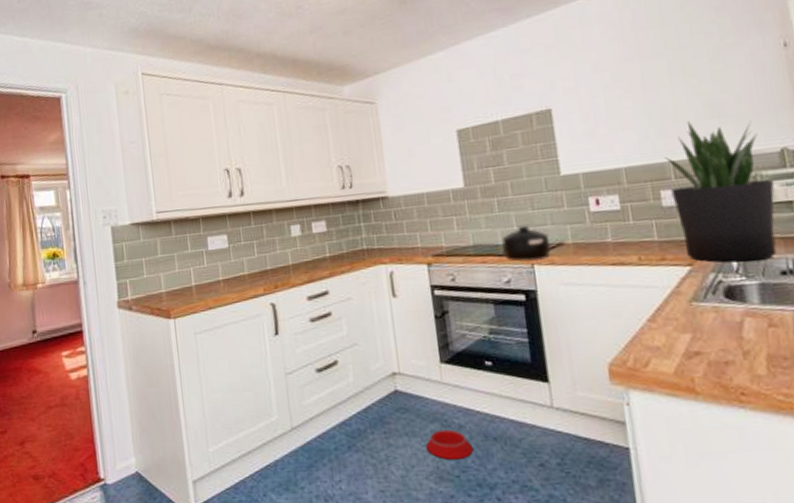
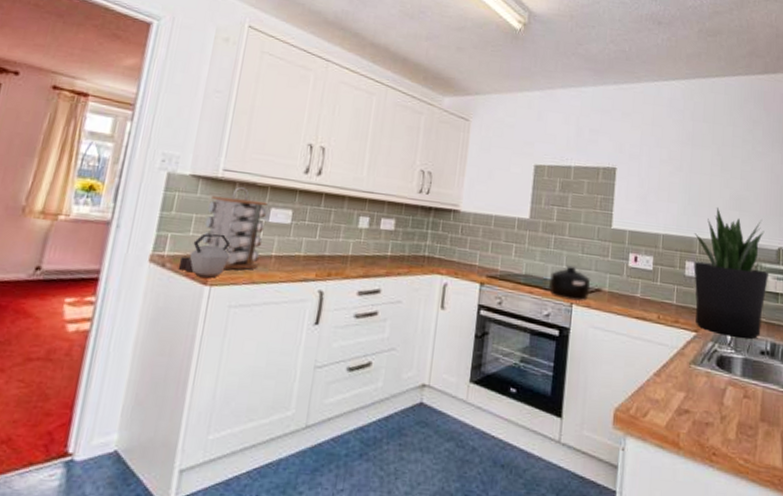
kettle: none [142,270,184,313] -> present [179,233,231,278]
spice rack: none [152,224,210,302] -> present [202,187,268,271]
pet bowl: present [426,429,474,460] -> none [436,449,481,482]

